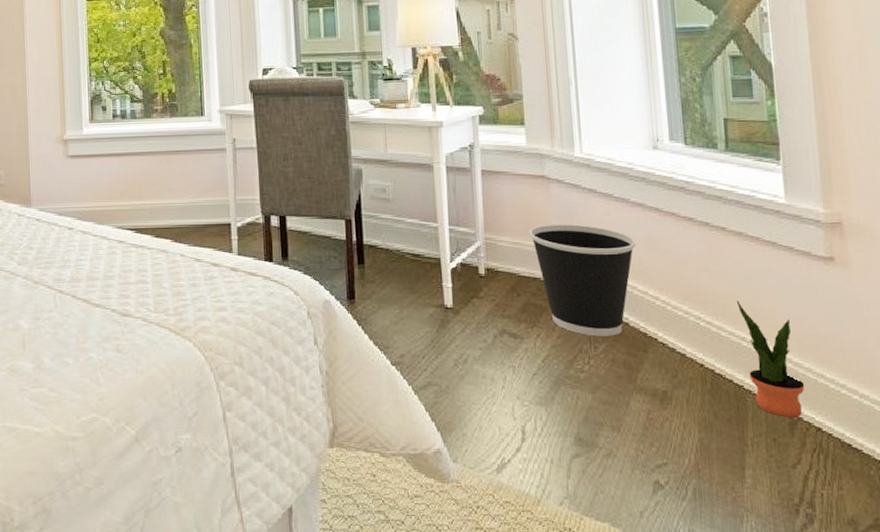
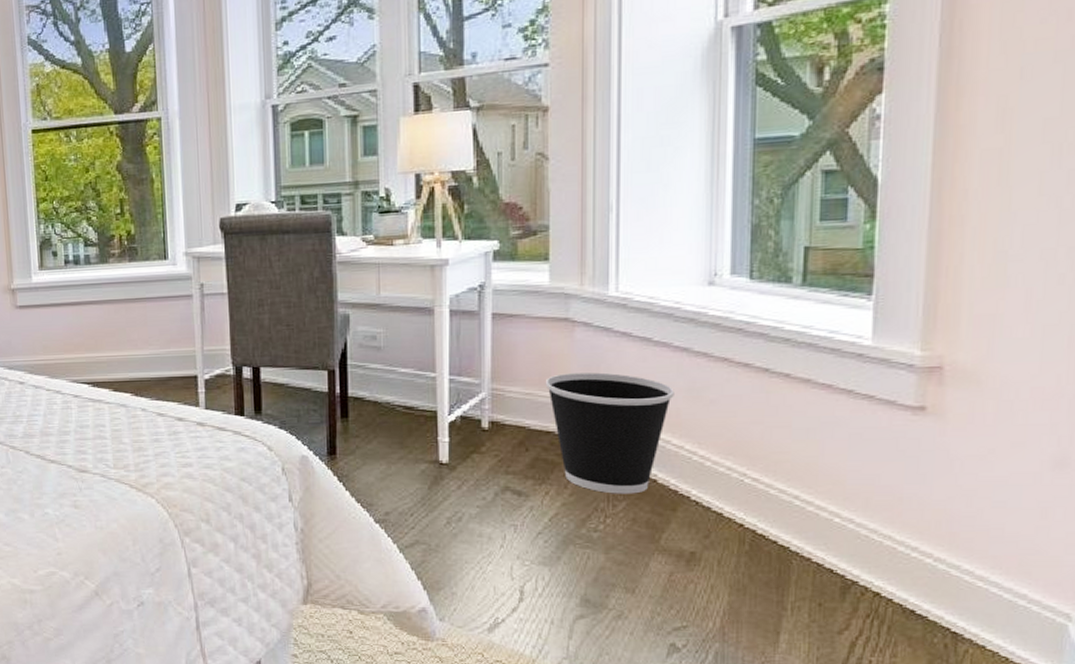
potted plant: present [736,301,805,417] -> none [793,456,867,581]

